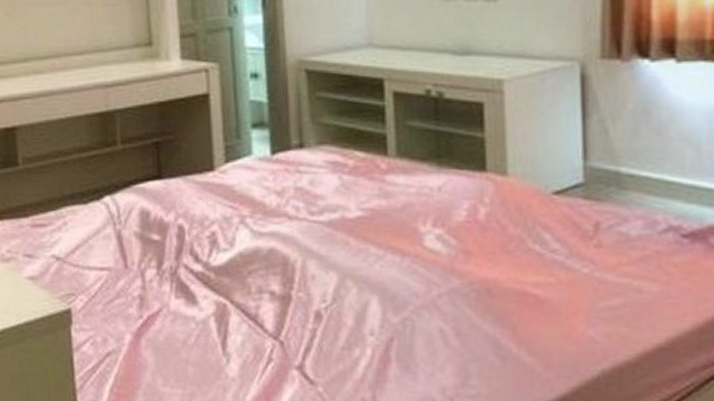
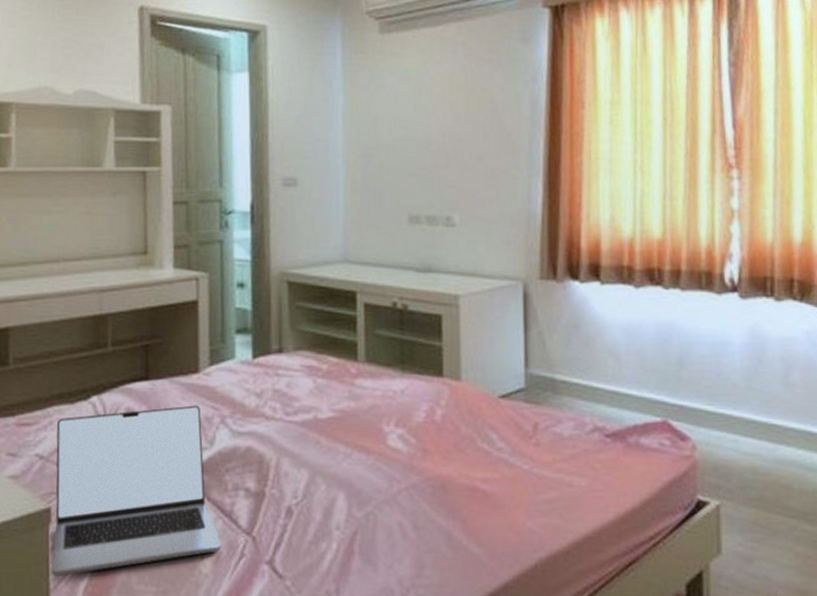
laptop: none [70,205,247,377] -> present [51,405,221,577]

